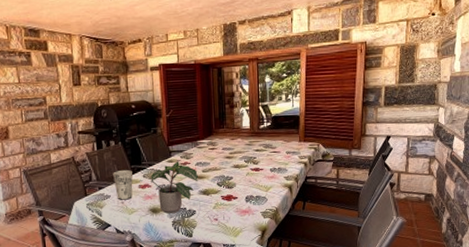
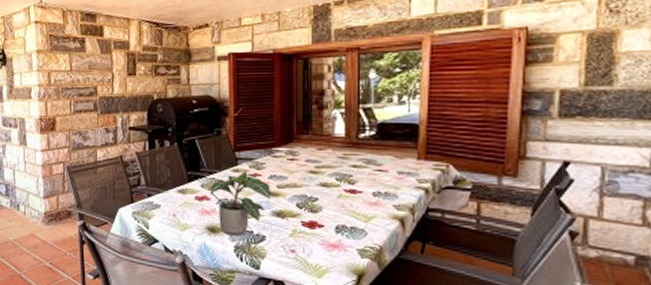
cup: present [113,170,133,200] -> none [165,176,188,213]

